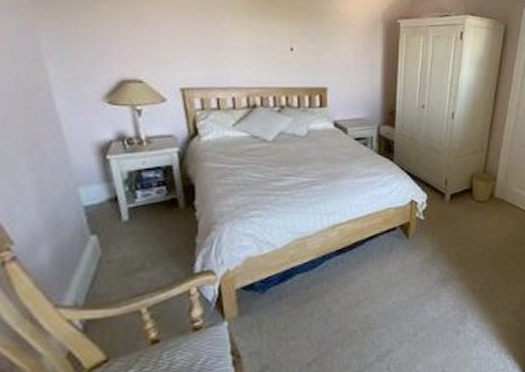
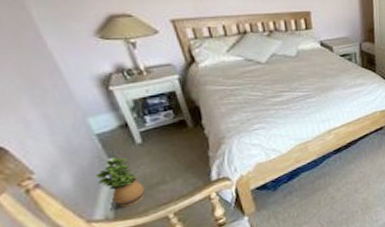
potted plant: none [74,235,122,294] -> present [96,157,145,208]

